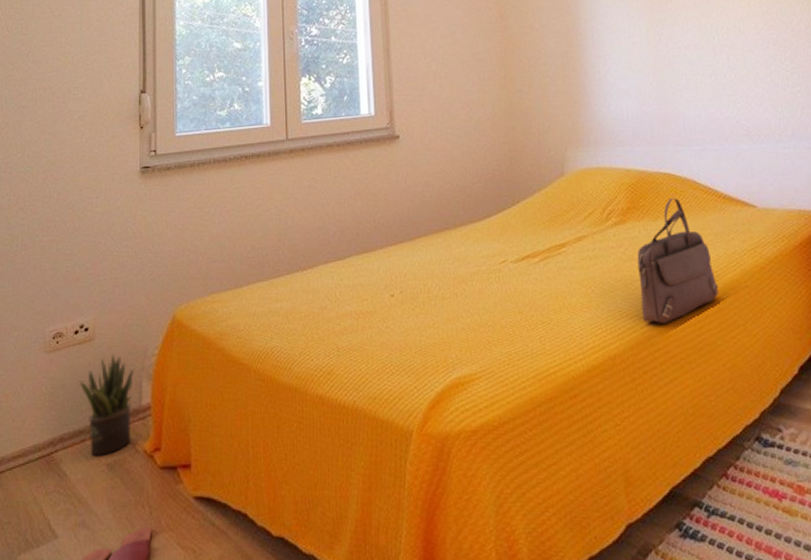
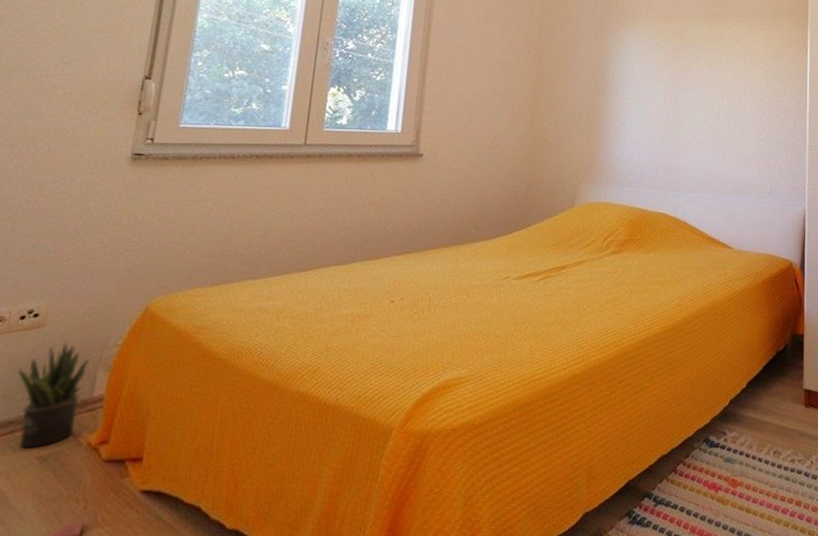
handbag: present [637,197,719,324] -> none [624,234,692,341]

